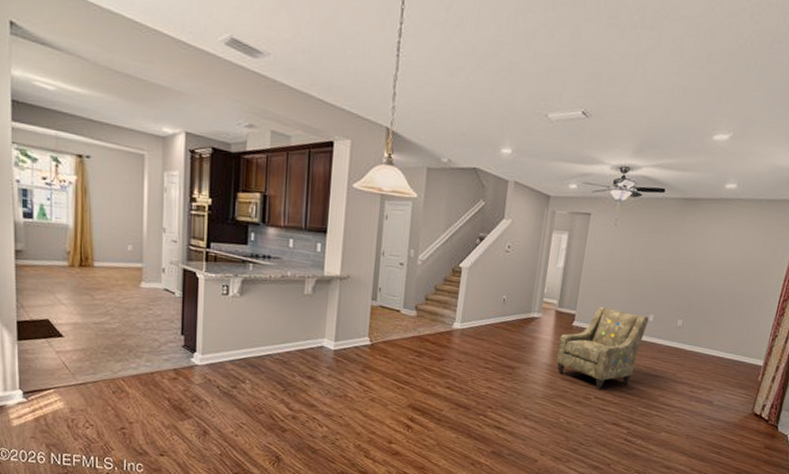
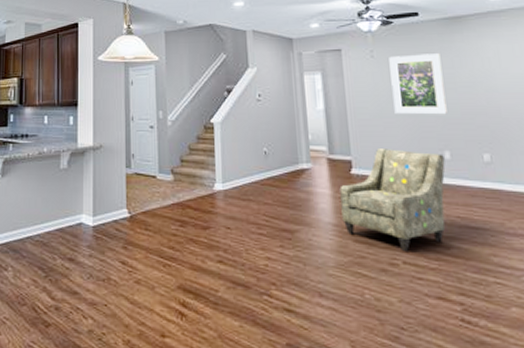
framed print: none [621,227,671,285] -> present [389,53,447,115]

